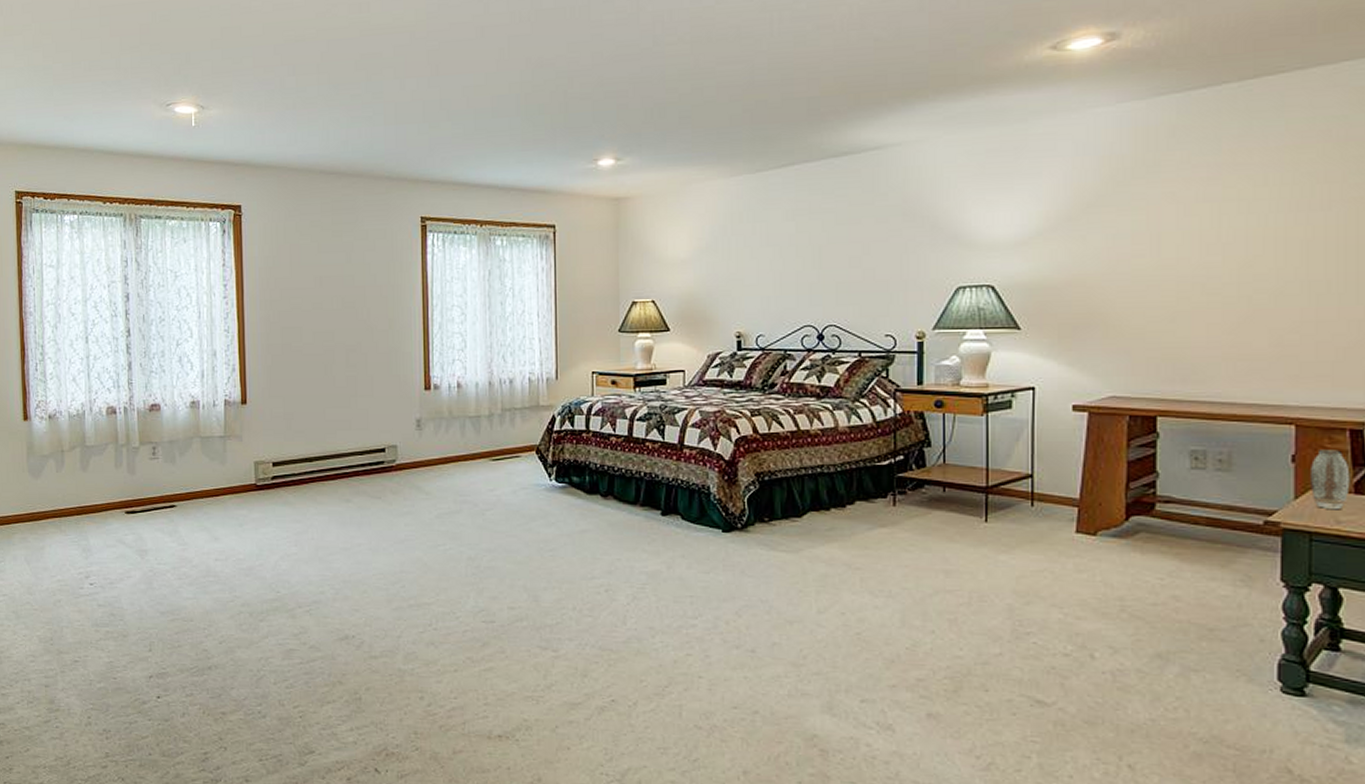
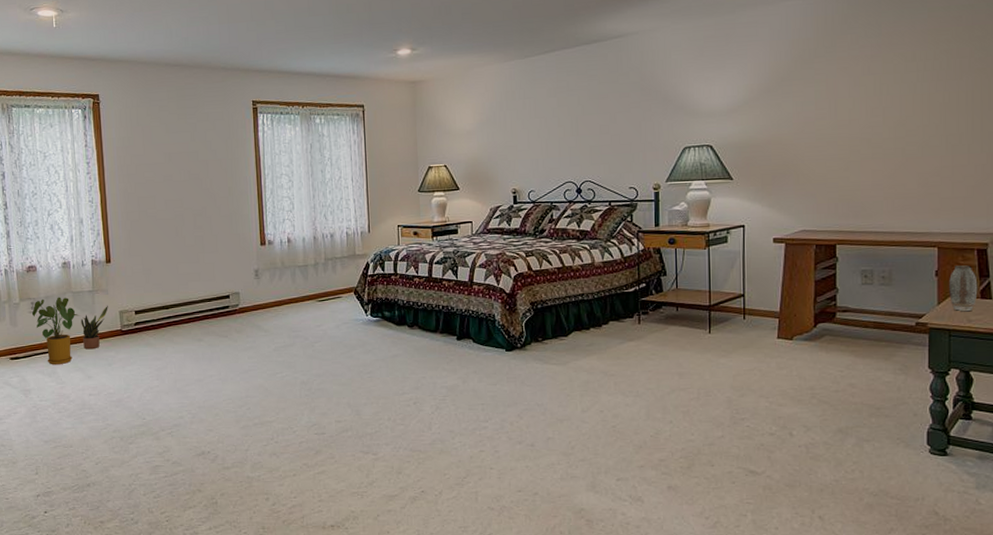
house plant: none [152,442,209,523] -> present [31,297,80,365]
potted plant: none [209,454,242,506] -> present [81,305,108,350]

